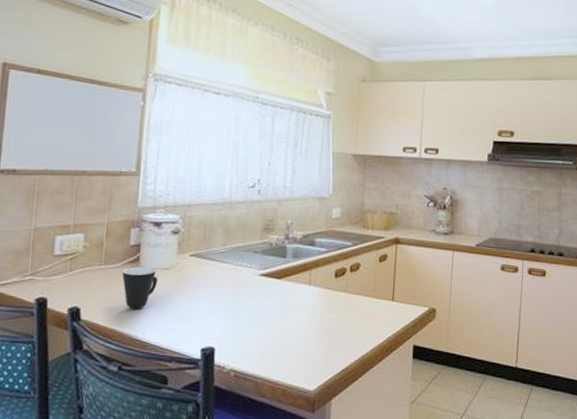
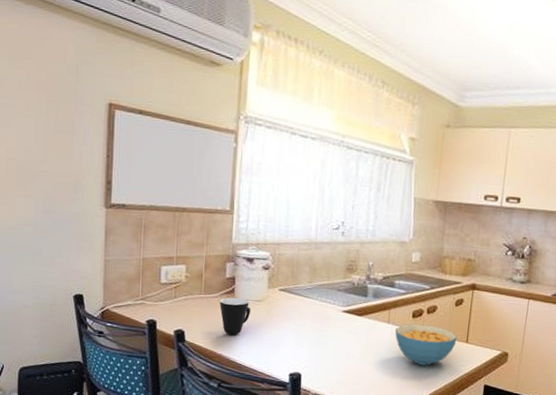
cereal bowl: none [317,284,383,329] -> present [395,324,457,366]

